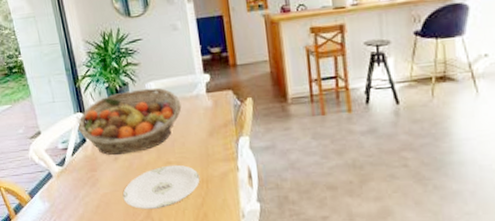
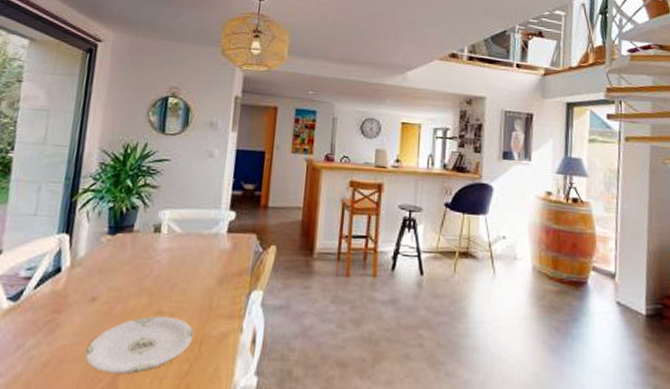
fruit basket: present [77,87,182,156] -> none [54,215,195,296]

